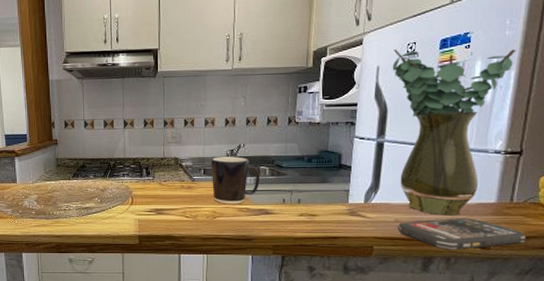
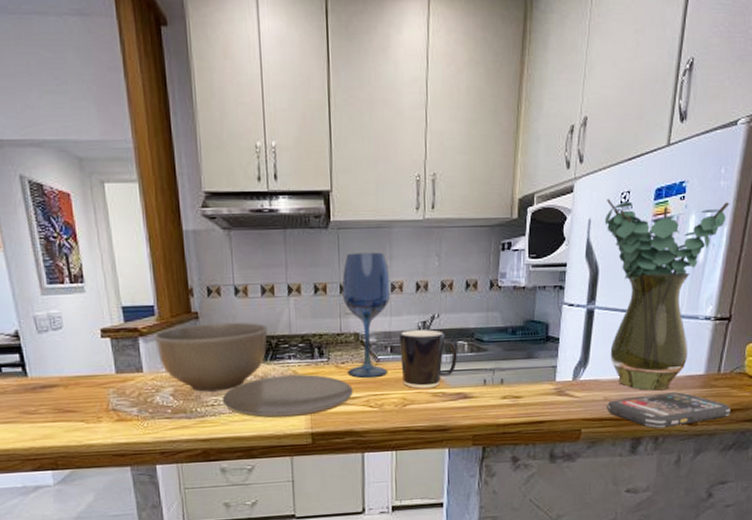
bowl: none [25,147,108,199] -> present [153,322,268,392]
plate: none [72,189,173,223] -> present [222,374,353,419]
wineglass: none [166,95,205,193] -> present [342,252,391,378]

